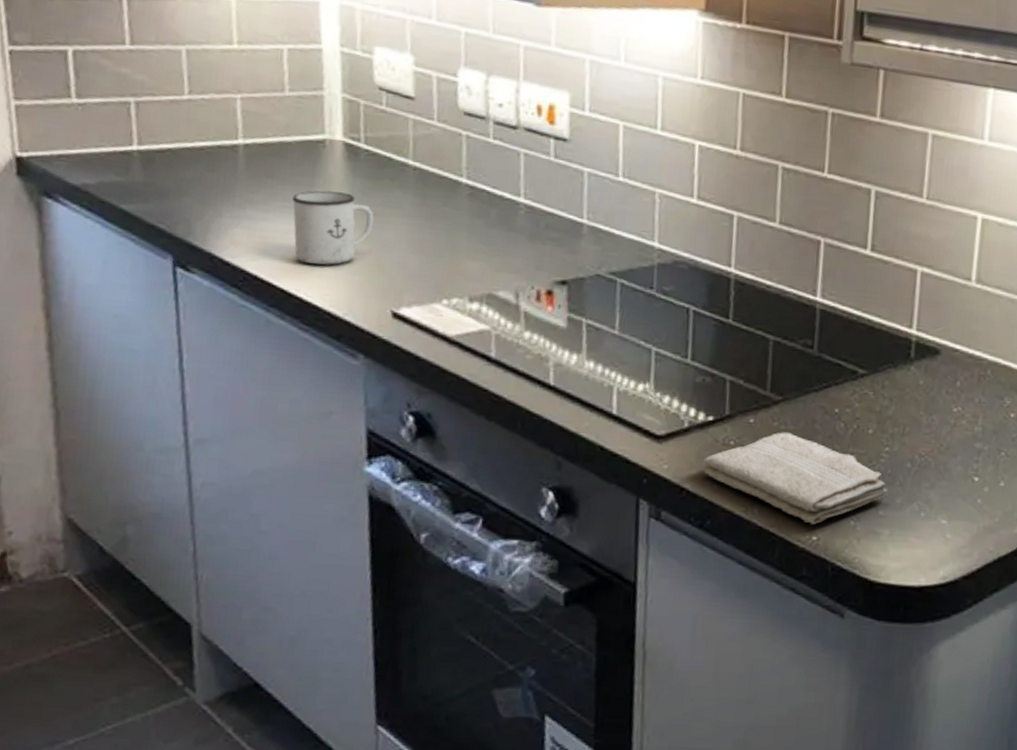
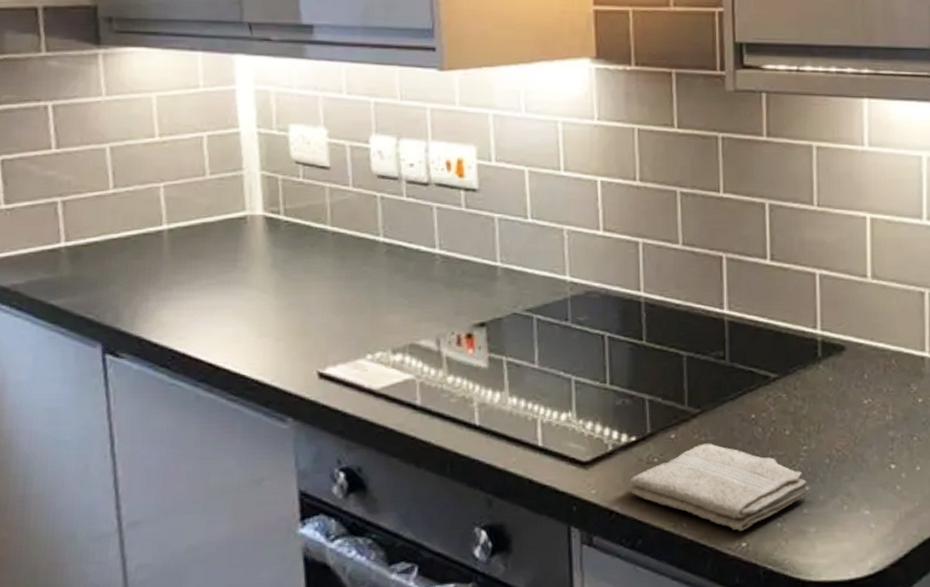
mug: present [292,190,374,265] -> none [217,264,297,336]

